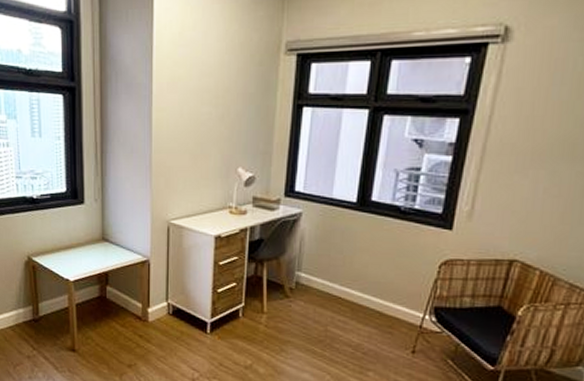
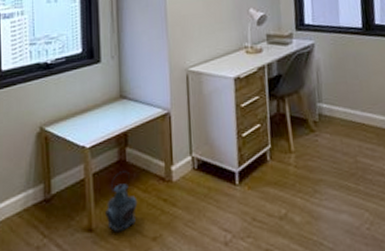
lantern: none [87,306,116,356] -> present [105,171,138,232]

